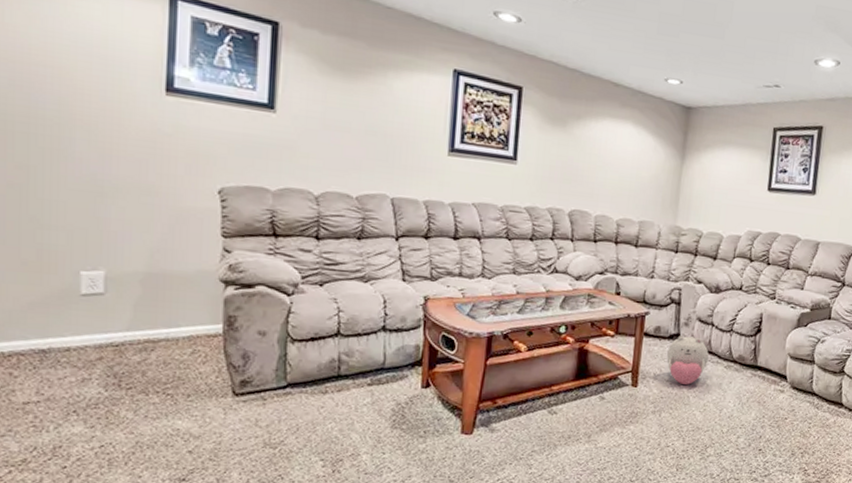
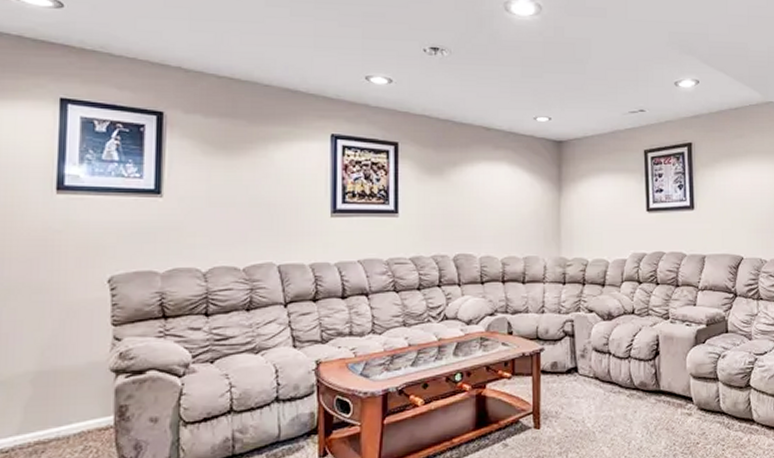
plush toy: present [667,336,709,386] -> none [567,368,609,421]

